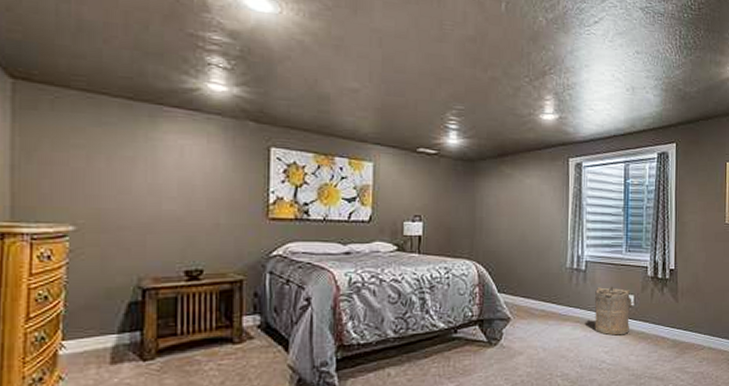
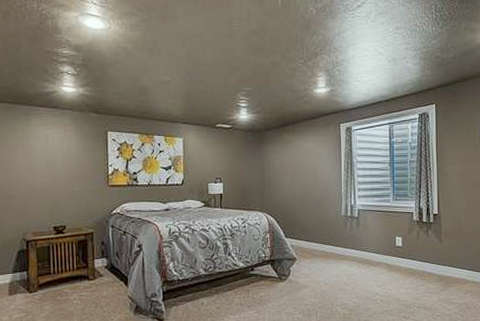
laundry hamper: present [595,287,636,336] -> none [367,231,404,272]

